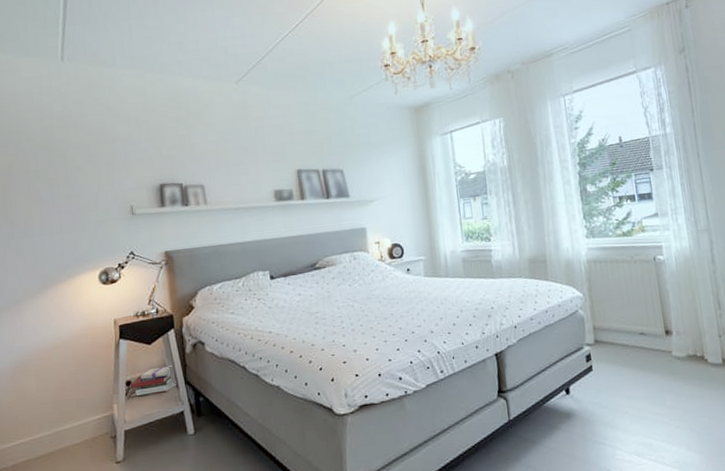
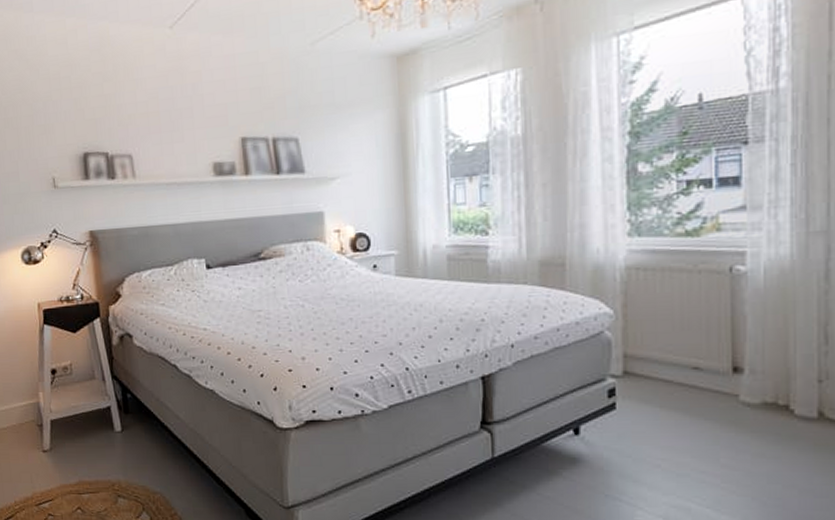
books: present [130,365,177,396] -> none [55,357,104,385]

